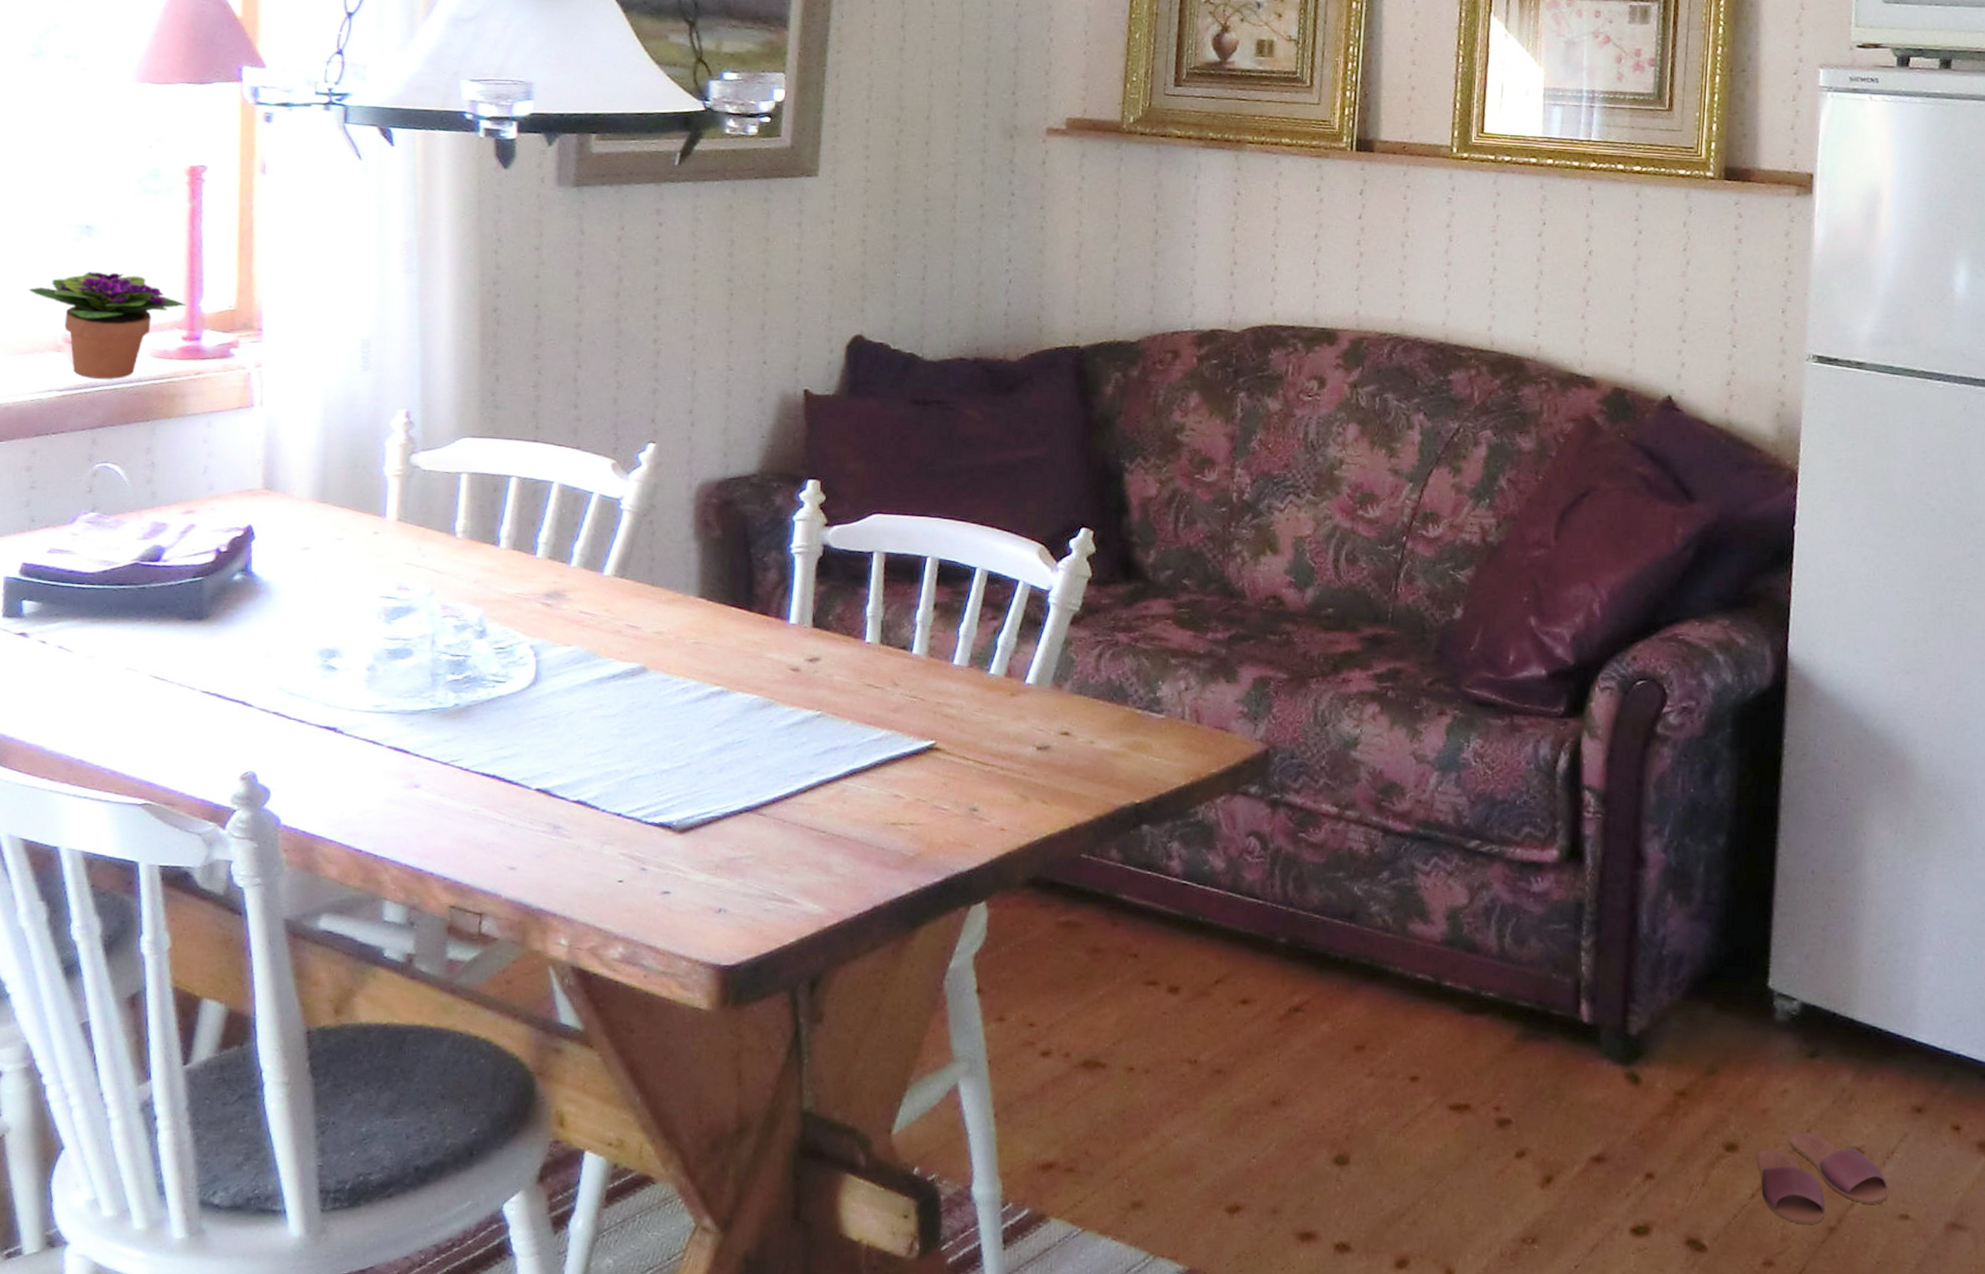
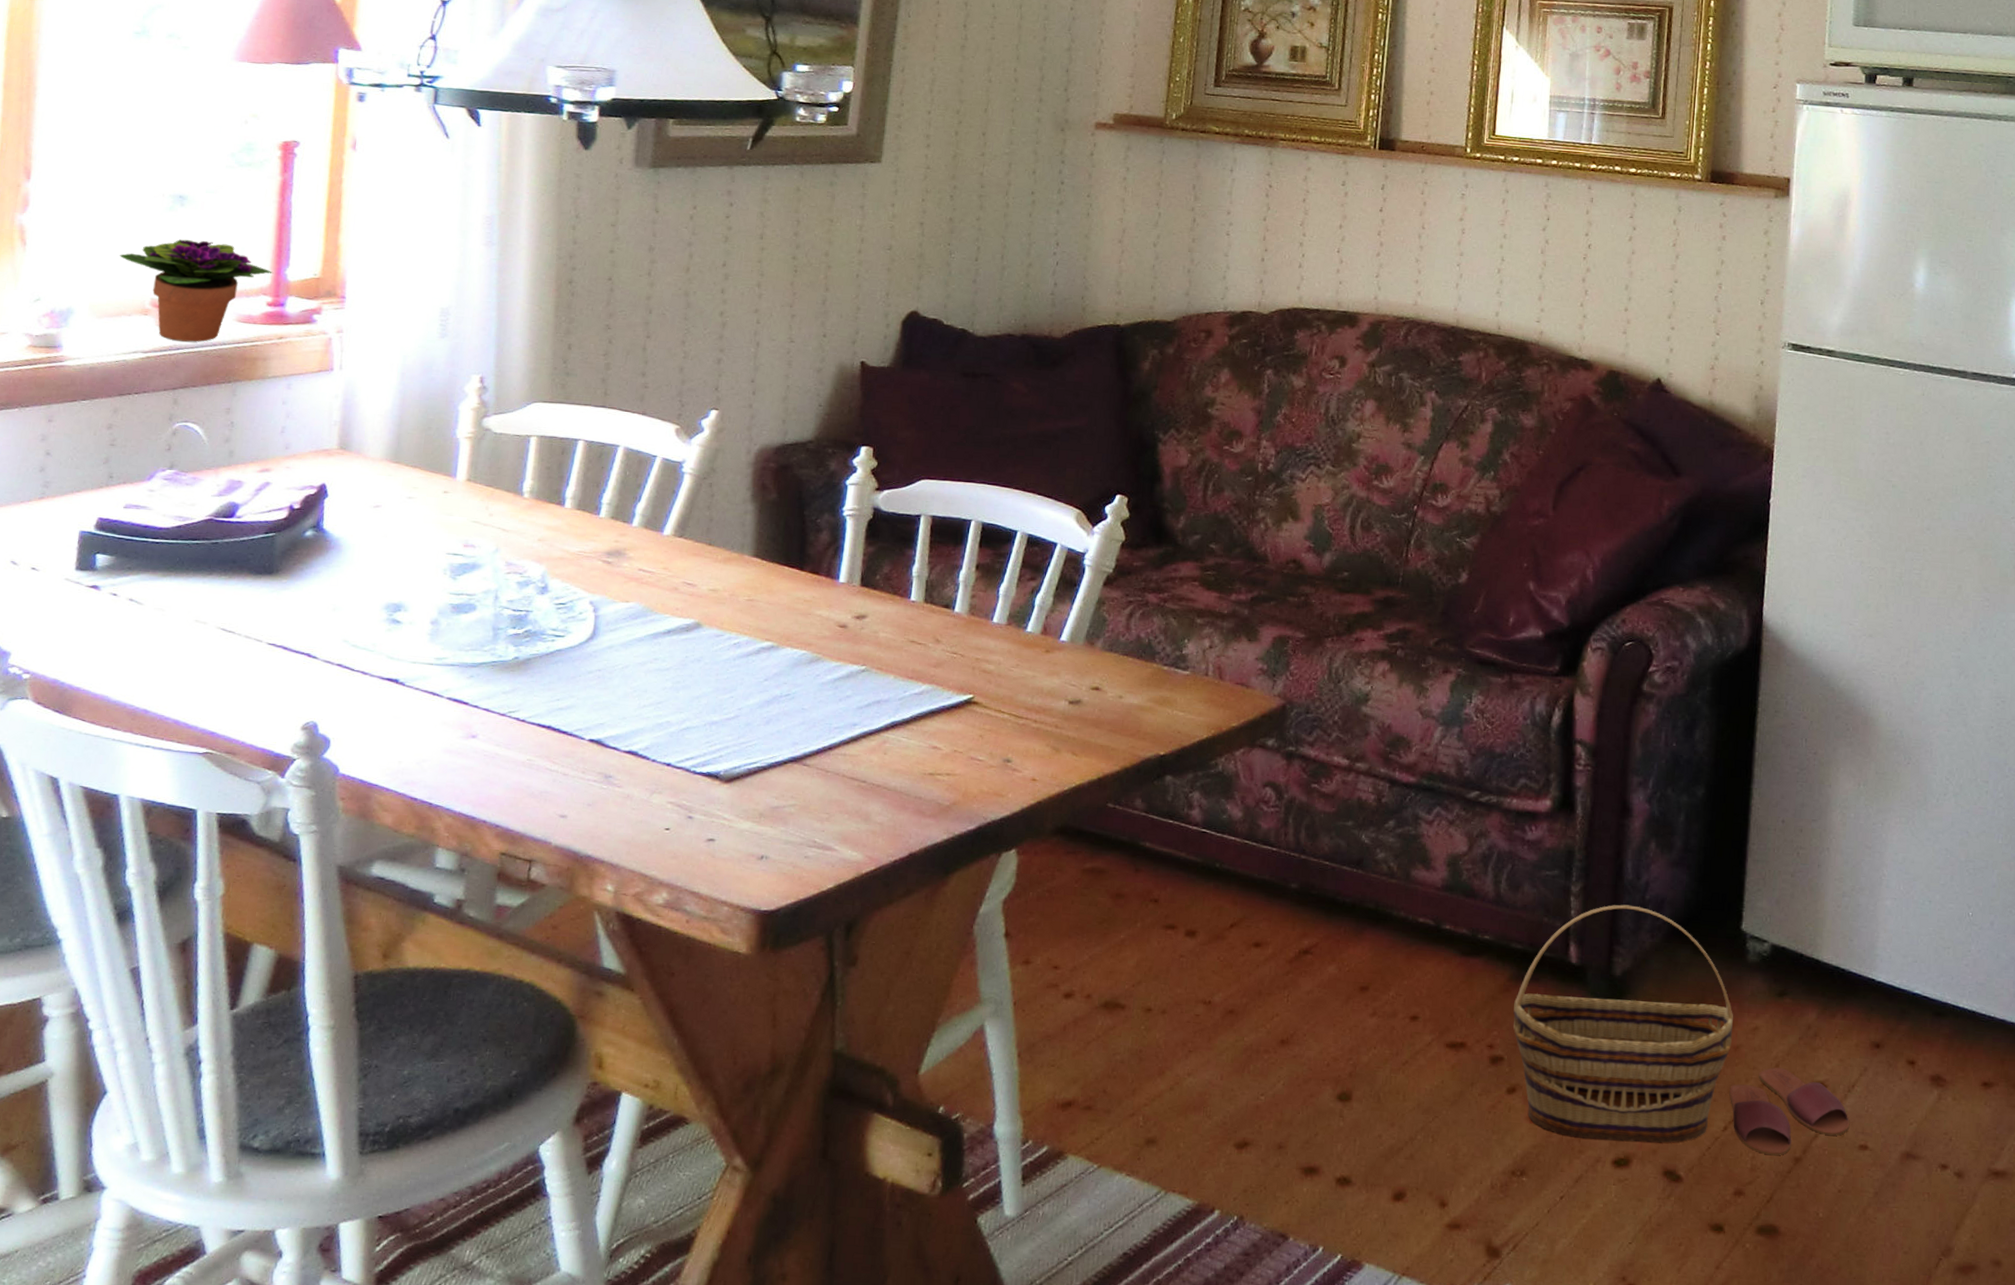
basket: none [1520,960,1760,1211] -> present [1512,904,1733,1143]

